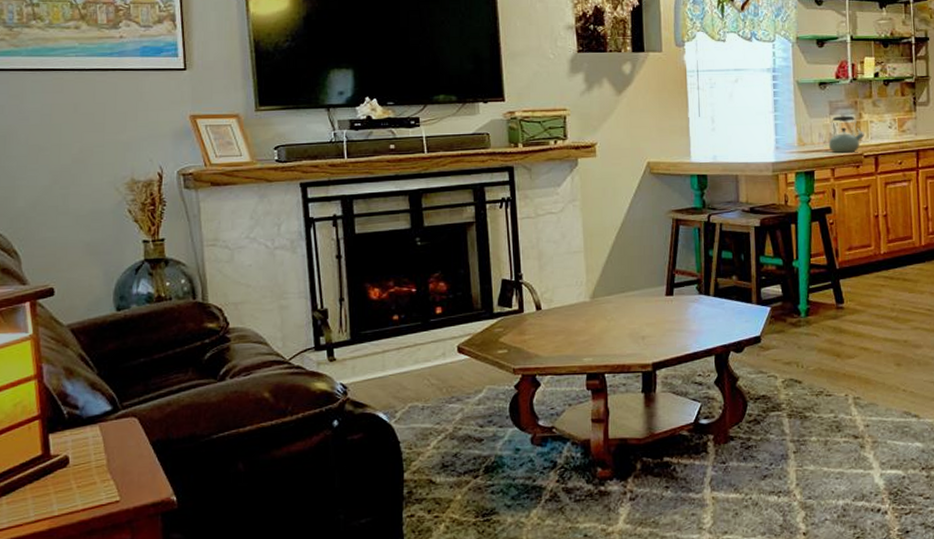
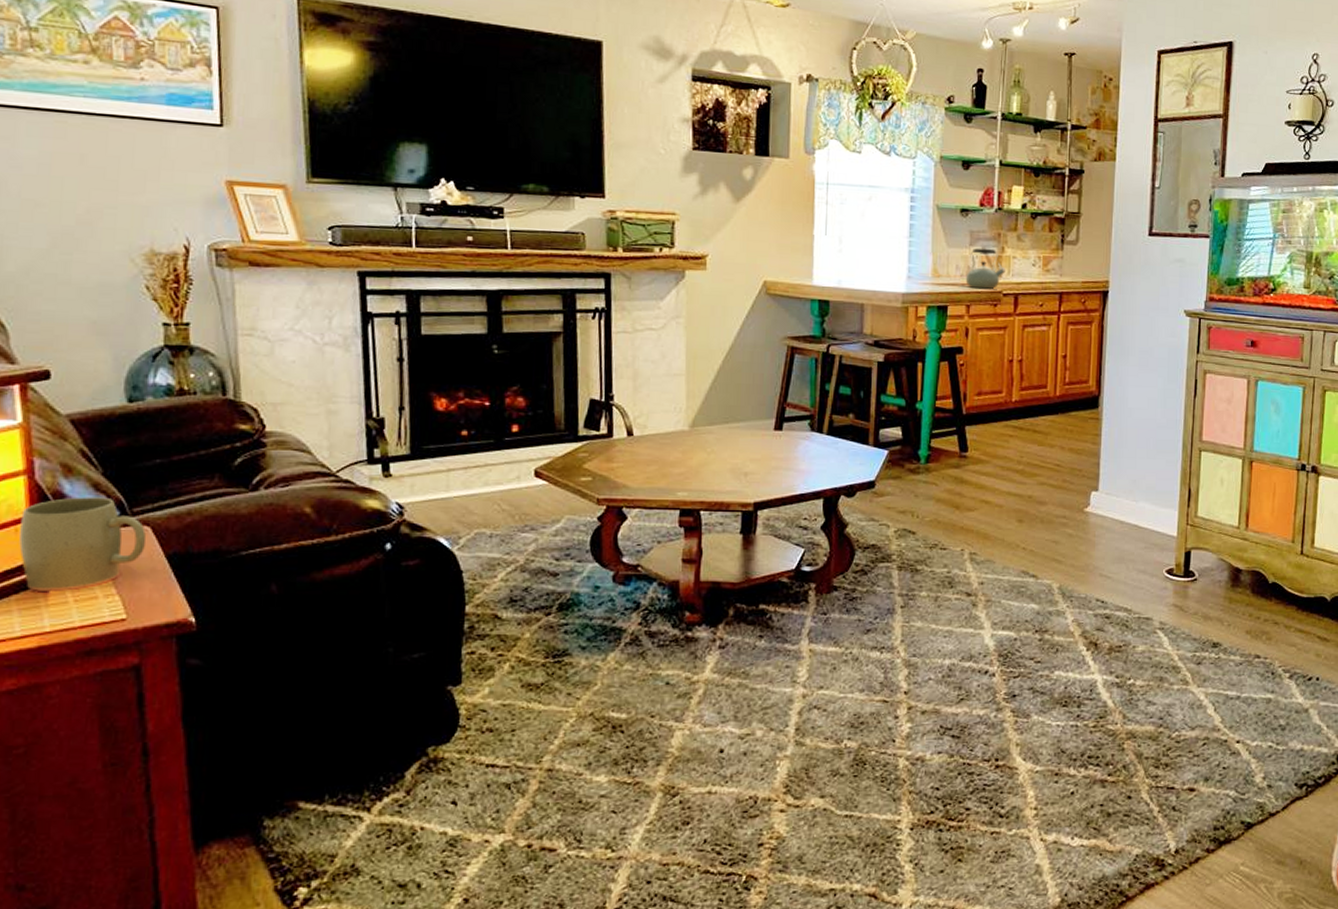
mug: none [32,394,134,480] -> present [19,497,146,591]

